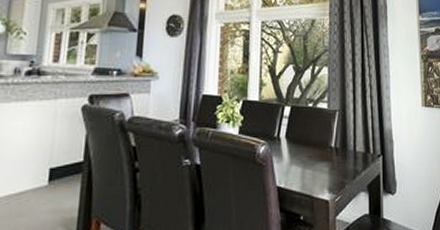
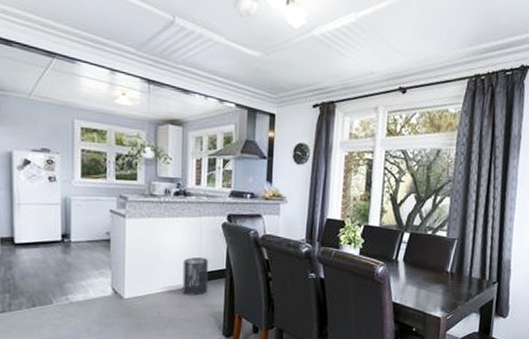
trash can: none [25,150,62,200] -> present [182,257,209,296]

